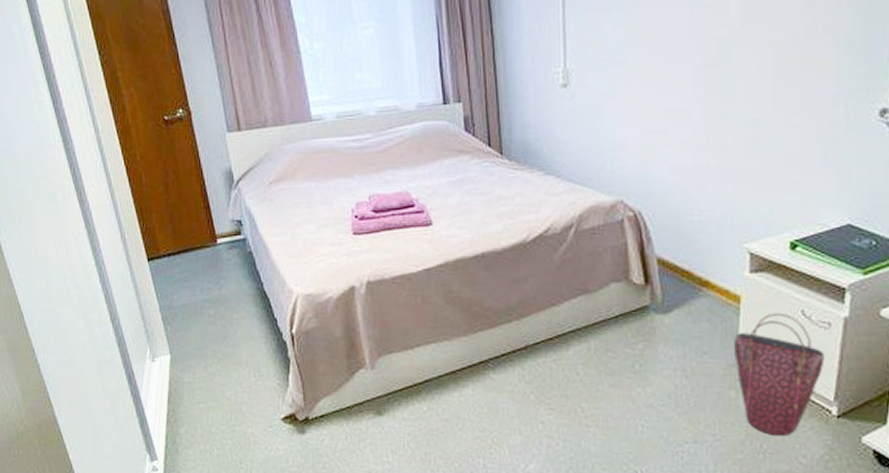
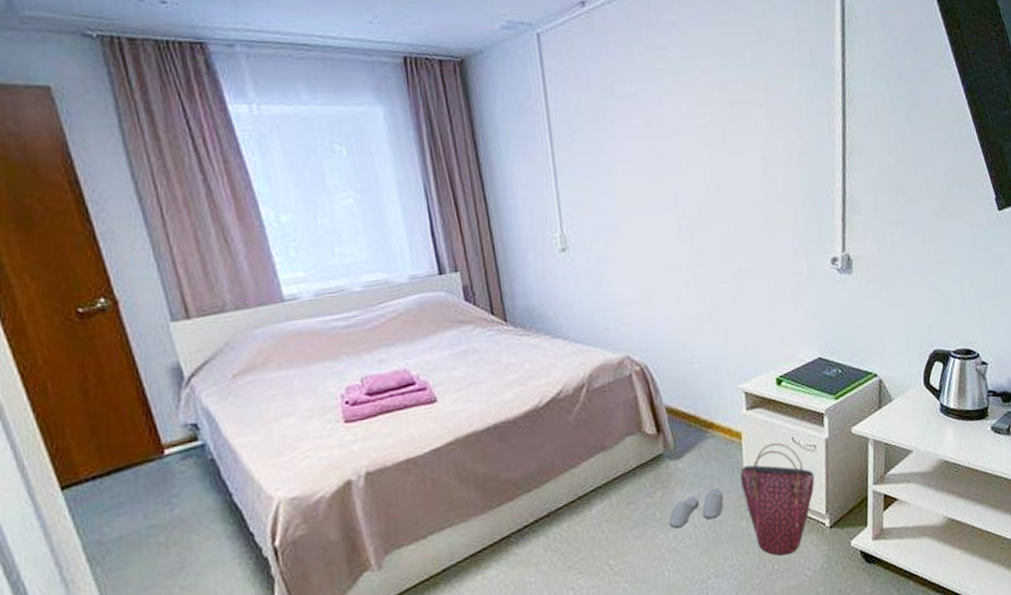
slippers: none [648,350,710,385] -> present [669,487,723,529]

